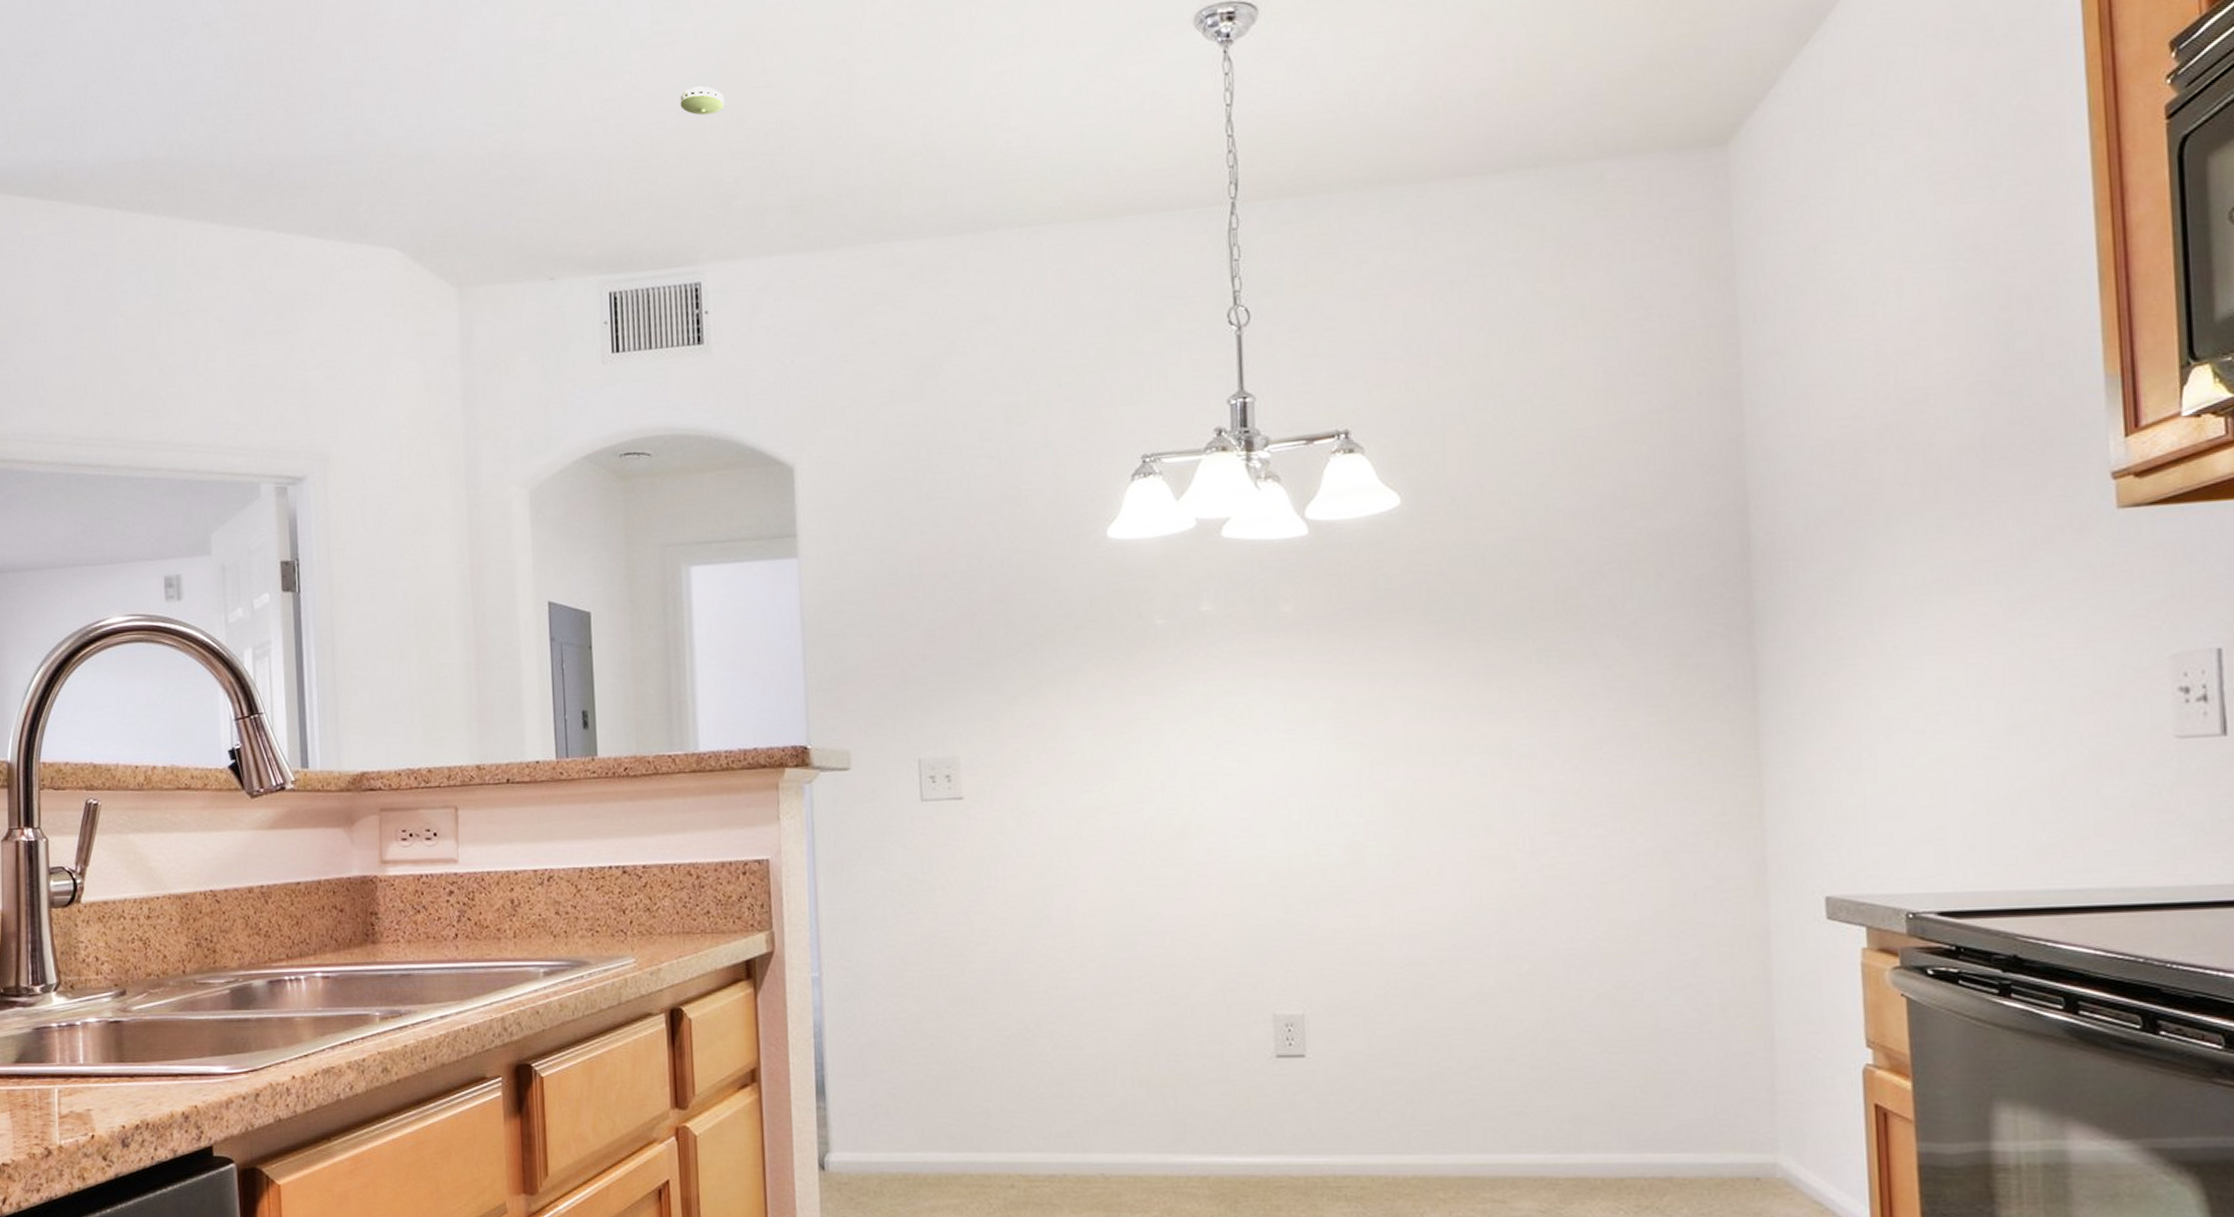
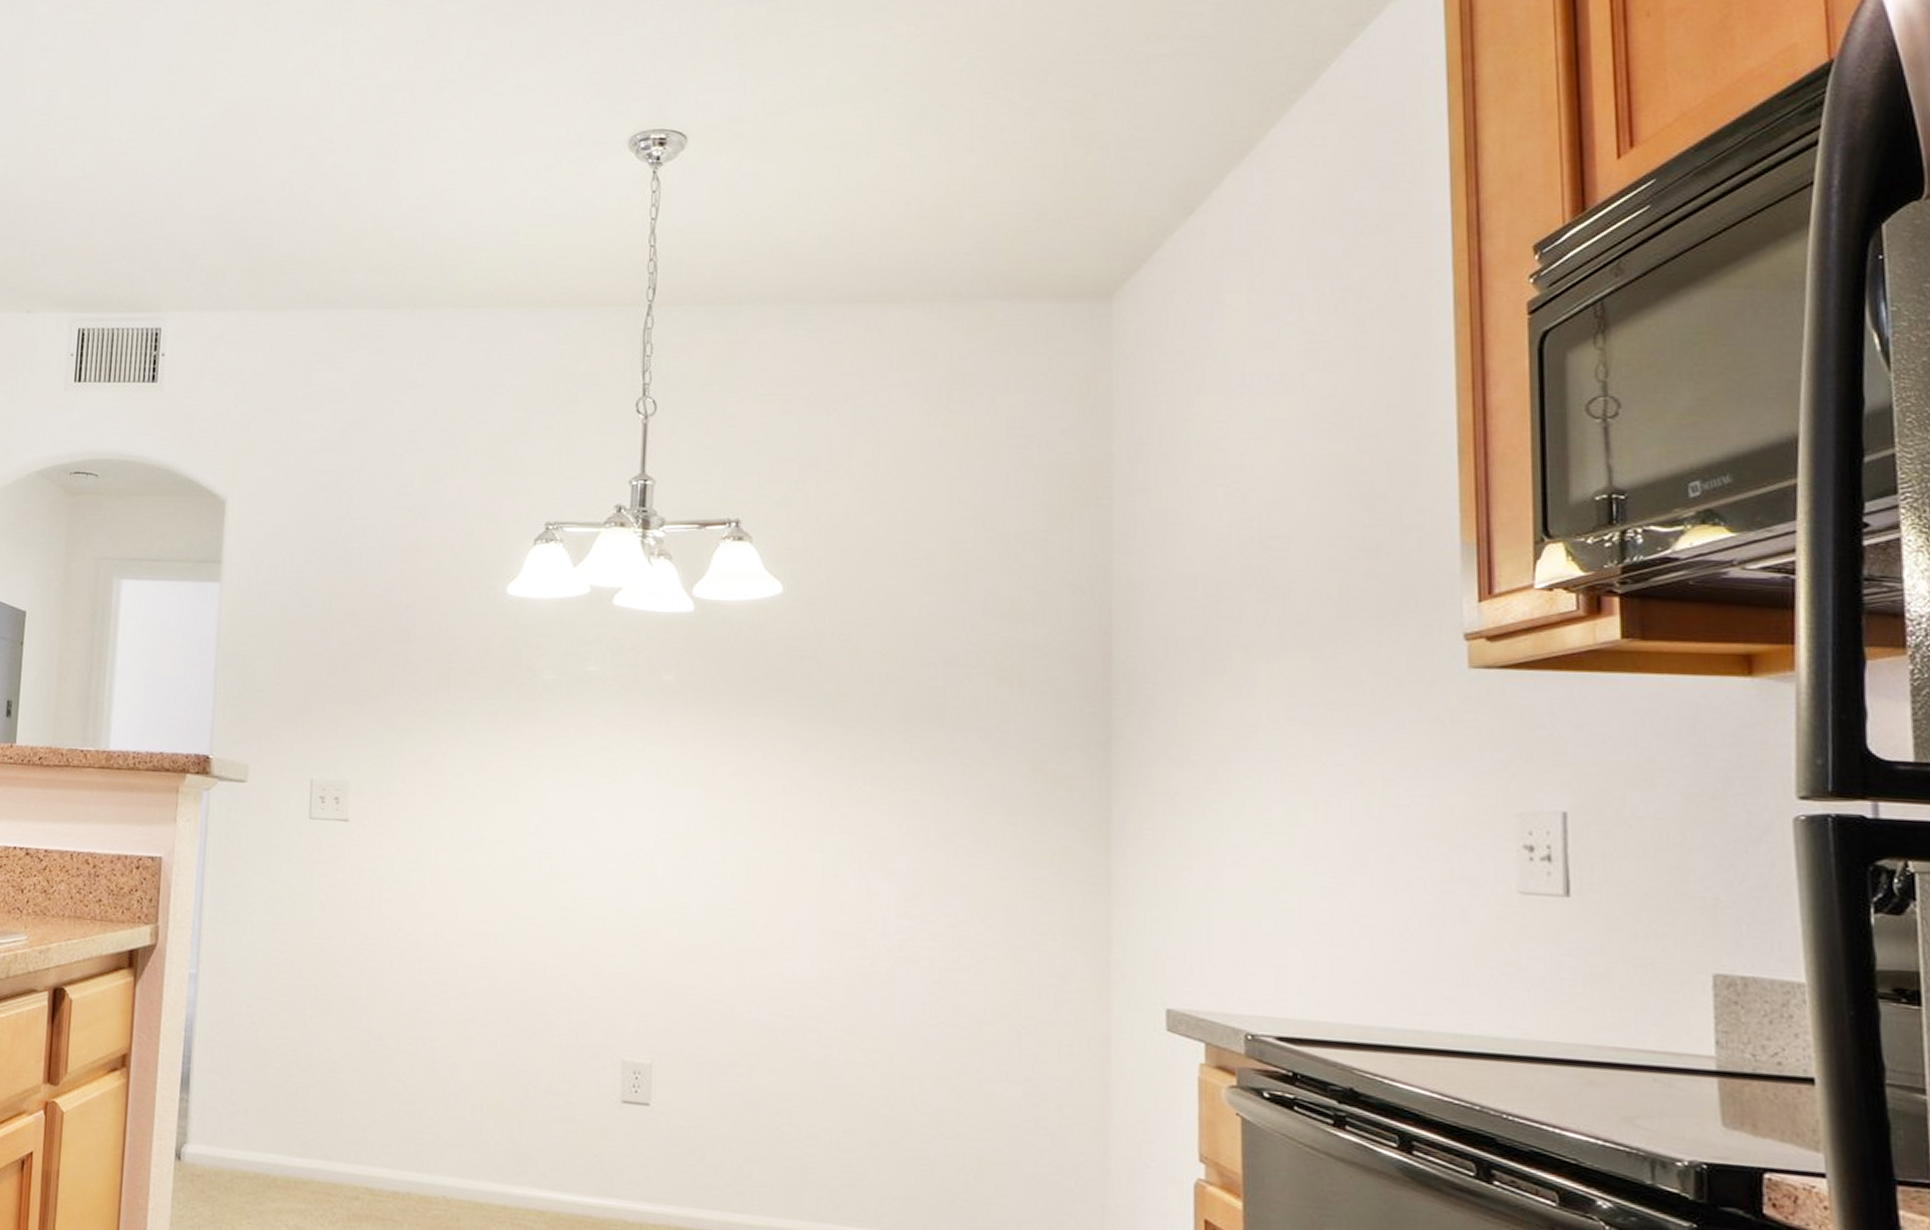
smoke detector: present [680,86,725,116] -> none [161,158,201,183]

